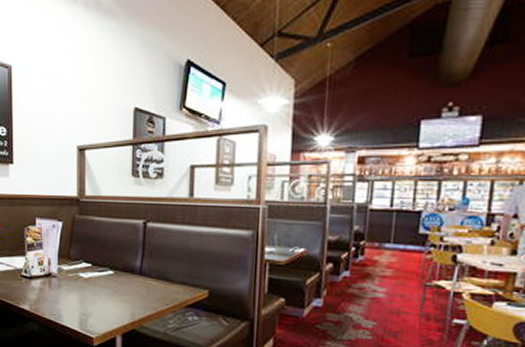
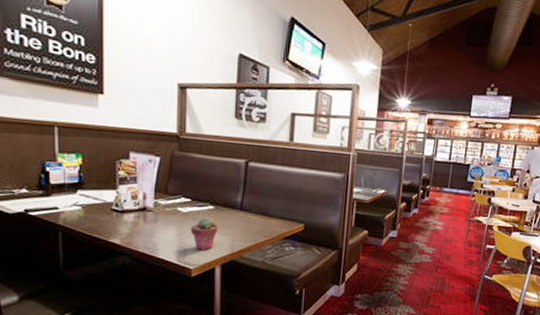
potted succulent: none [91,282,118,319] -> present [190,217,218,251]

